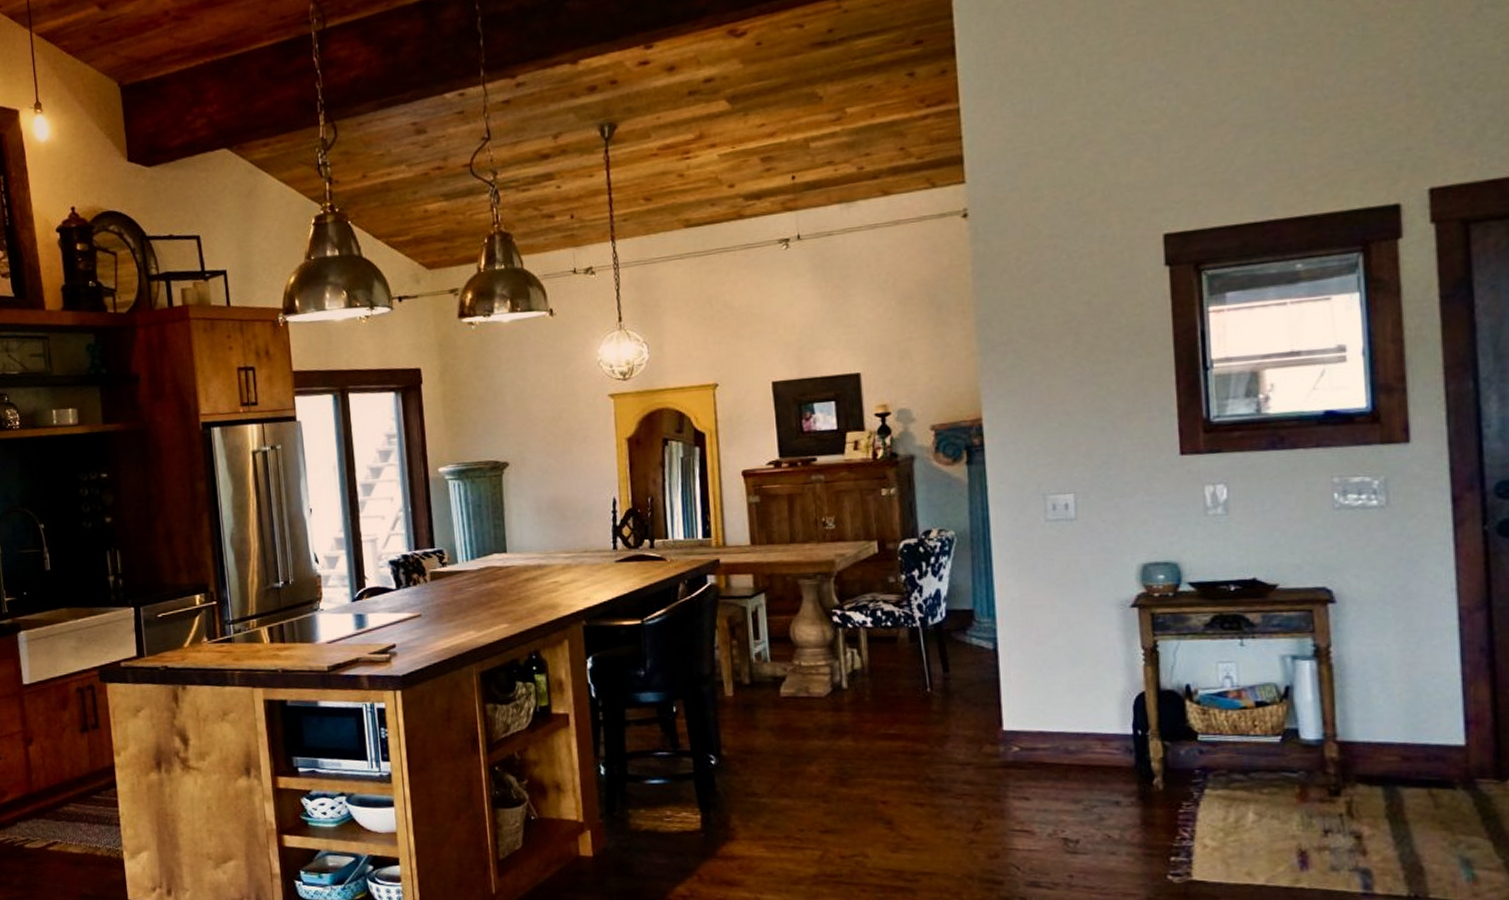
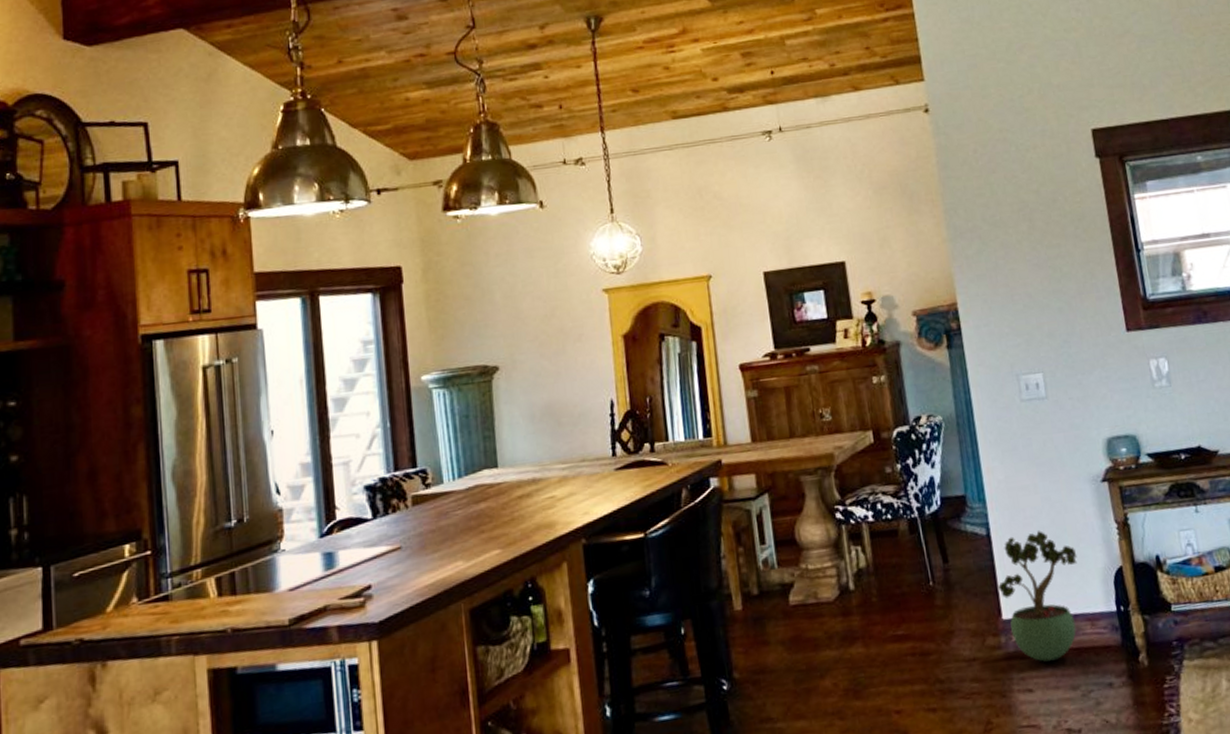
potted plant: none [1002,648,1094,774] -> present [998,529,1078,662]

